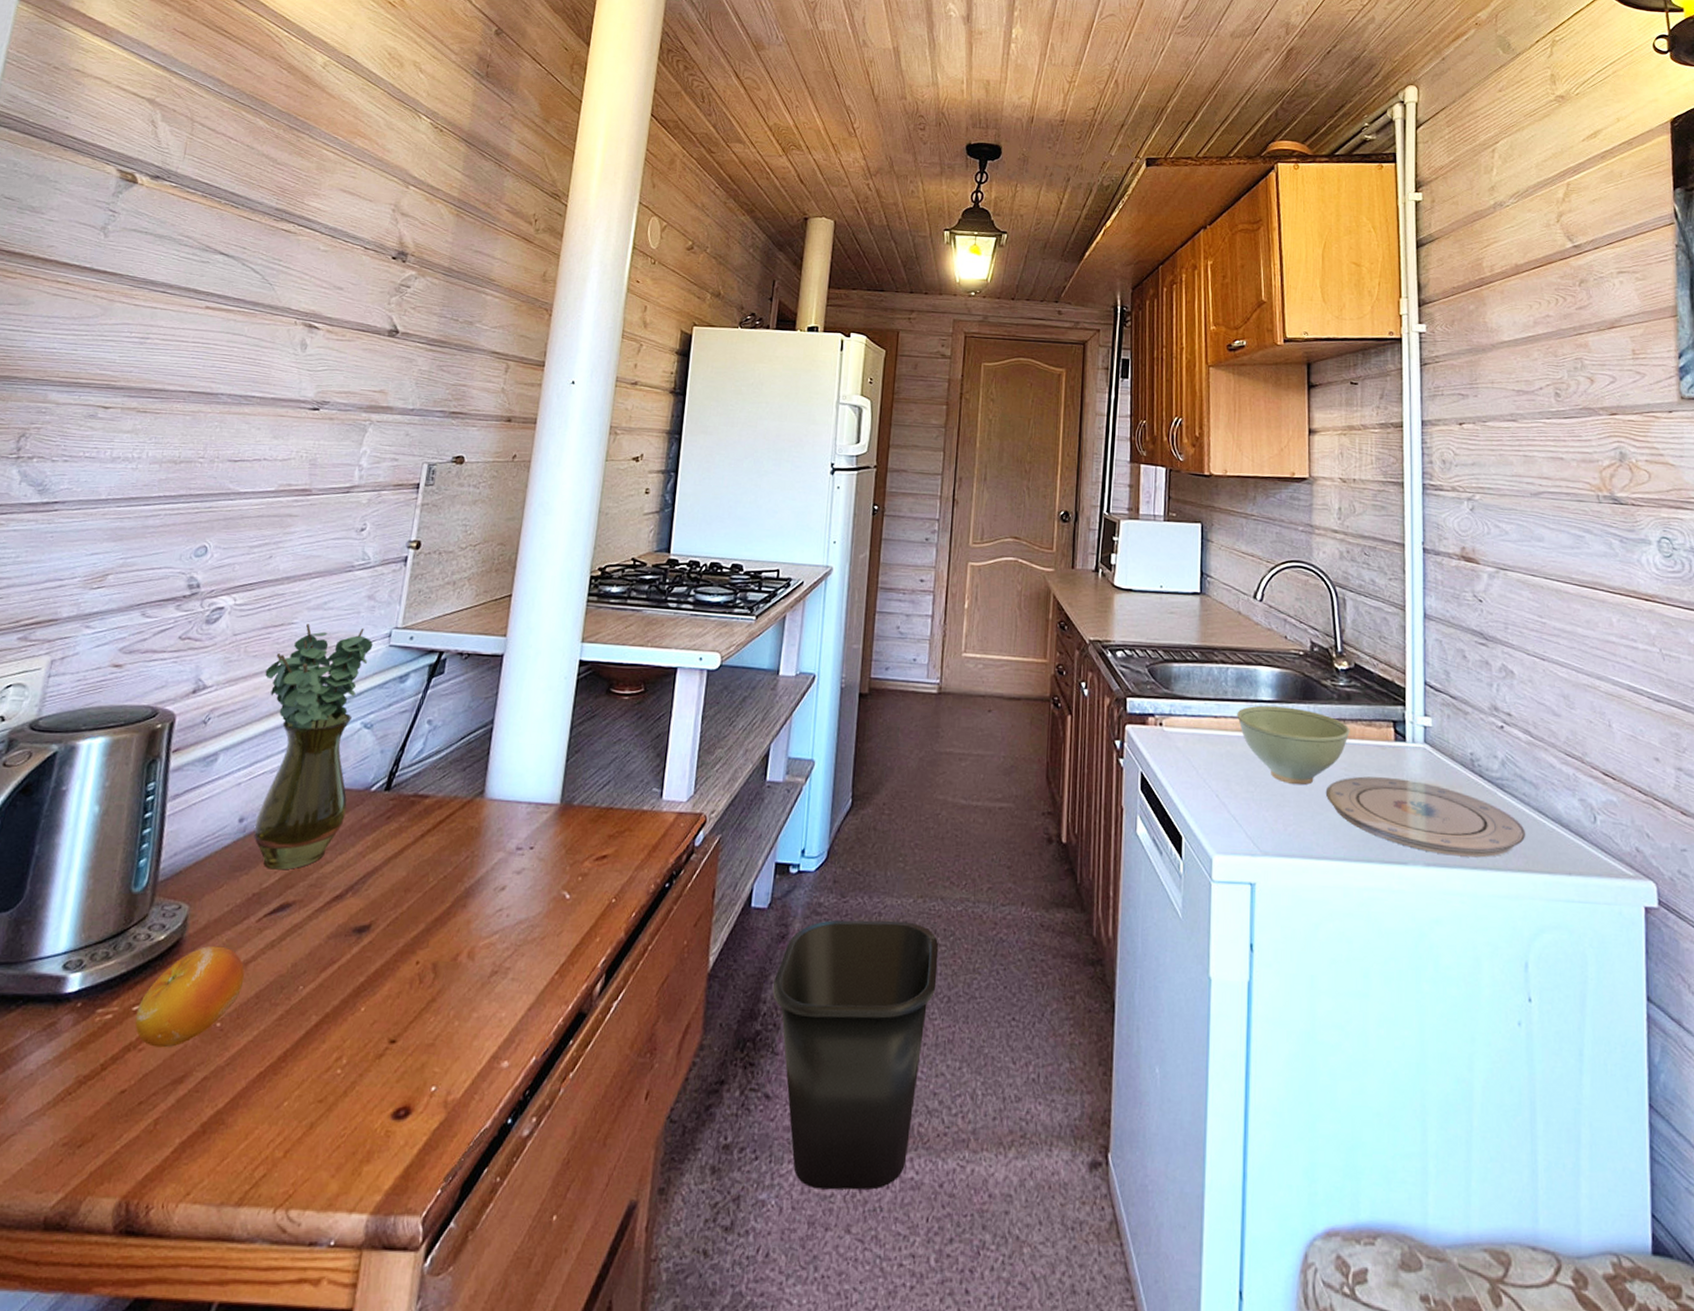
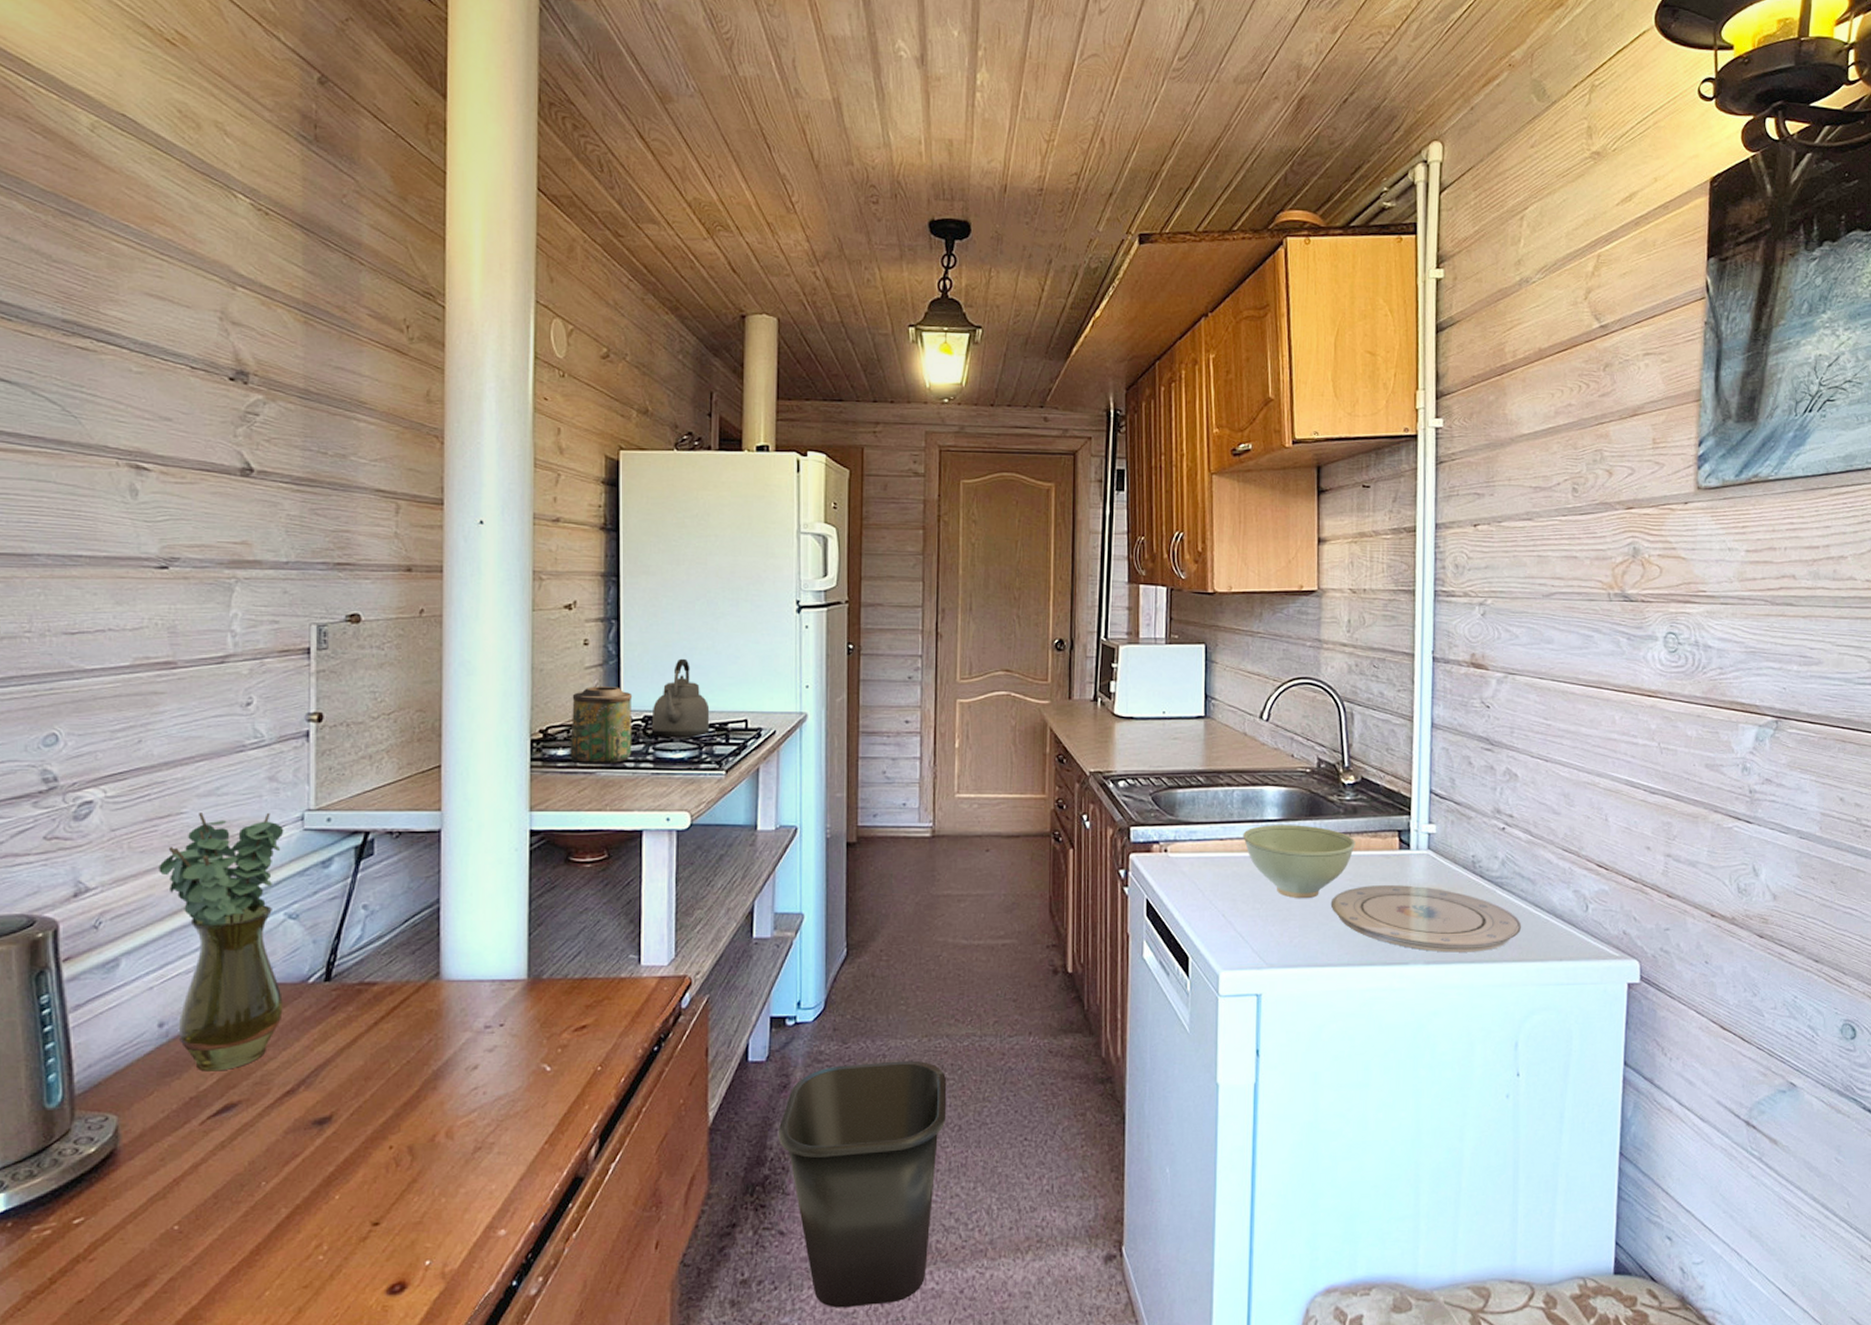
fruit: present [135,945,245,1048] -> none [78,1152,197,1256]
canister: none [622,531,682,603] -> present [570,686,633,764]
kettle: none [694,510,747,584] -> present [651,658,710,738]

